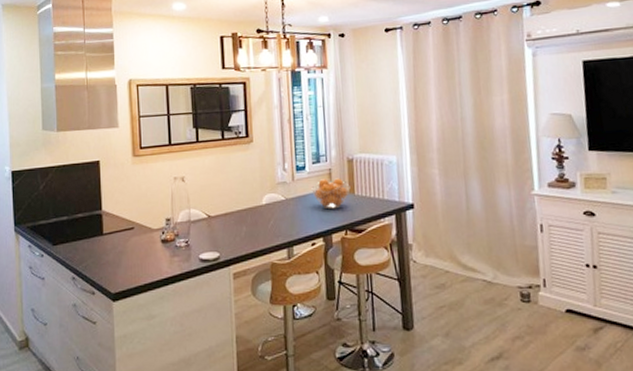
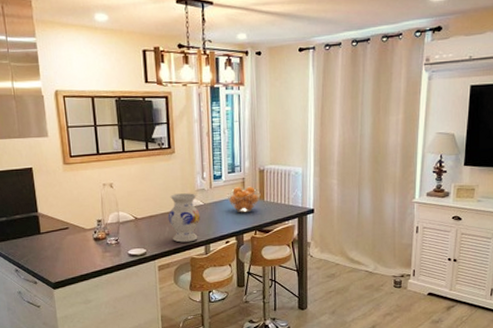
vase: none [245,186,282,245] -> present [168,193,200,243]

